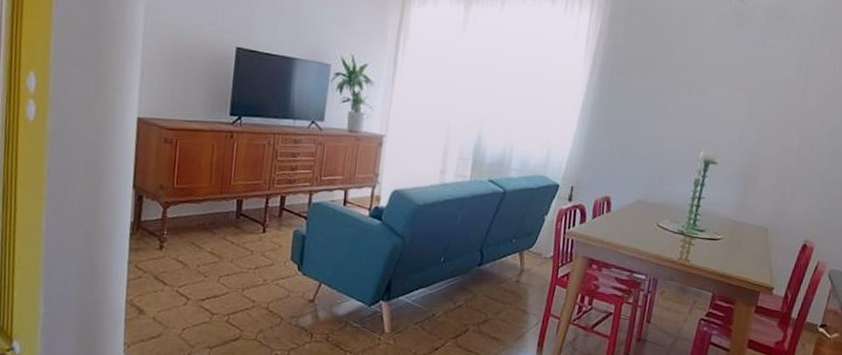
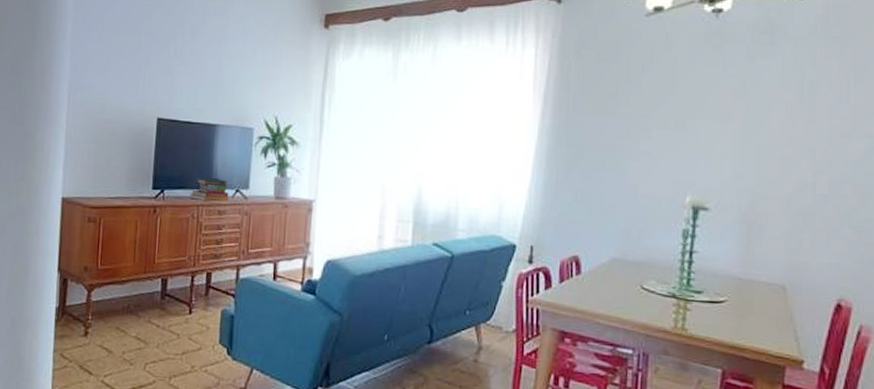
books: none [266,107,305,132] -> present [190,177,229,202]

